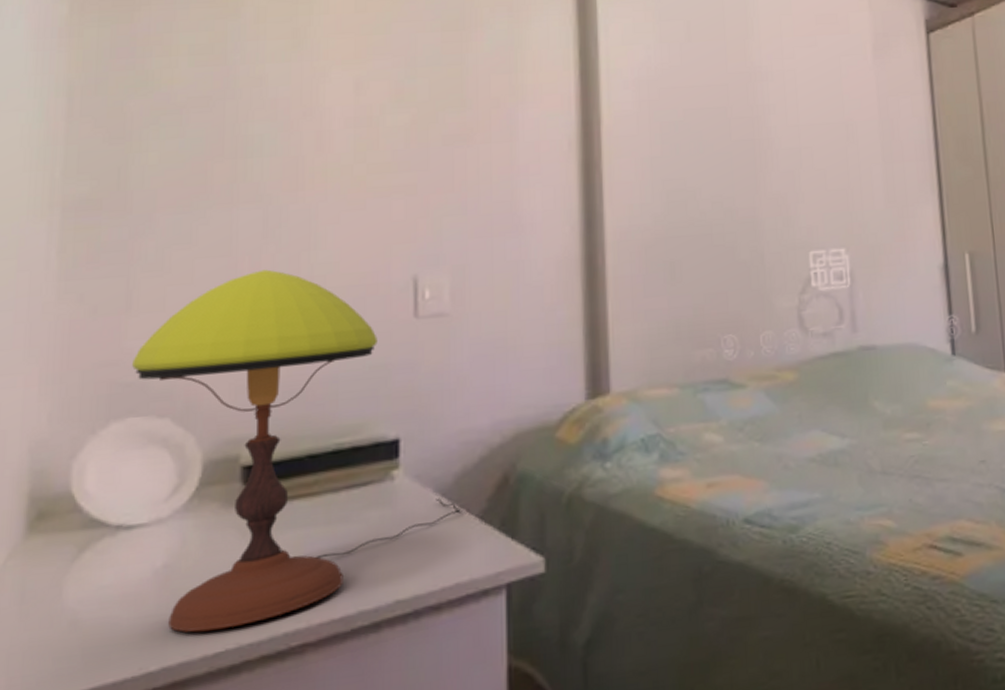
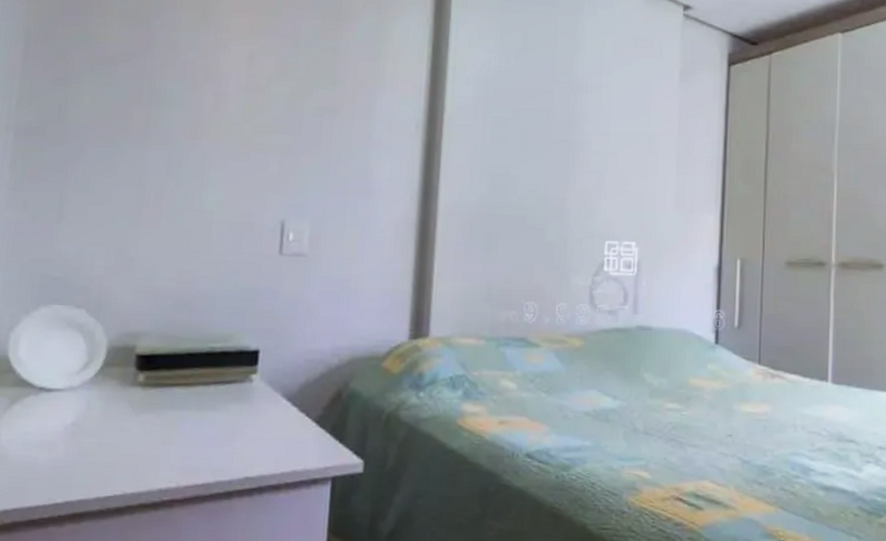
table lamp: present [132,269,462,632] -> none [60,200,303,479]

